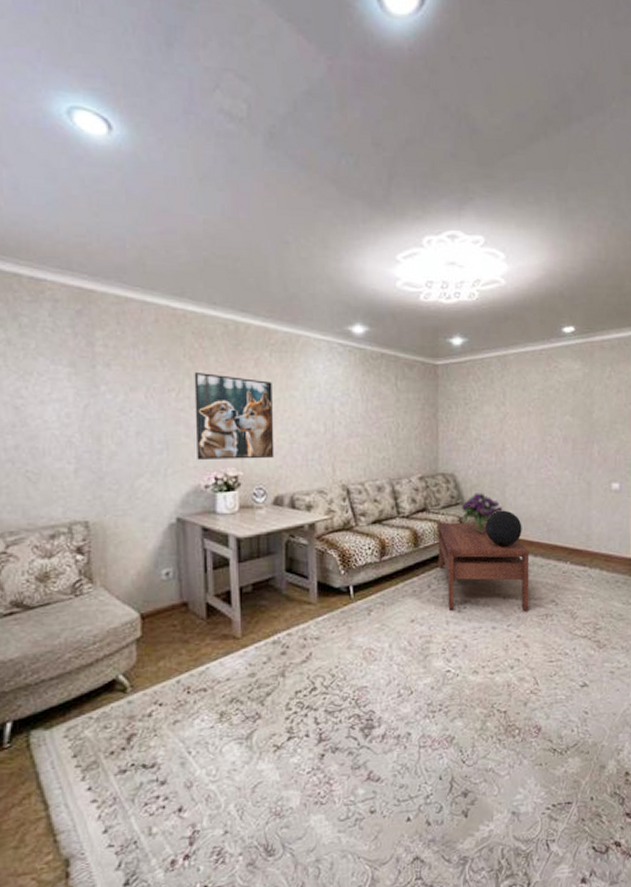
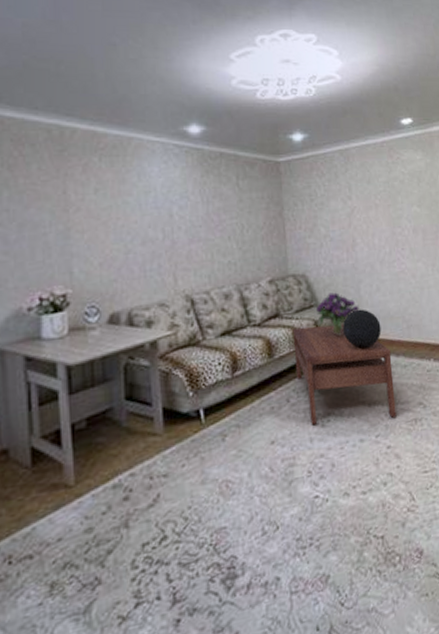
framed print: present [194,373,274,461] -> none [13,182,108,280]

